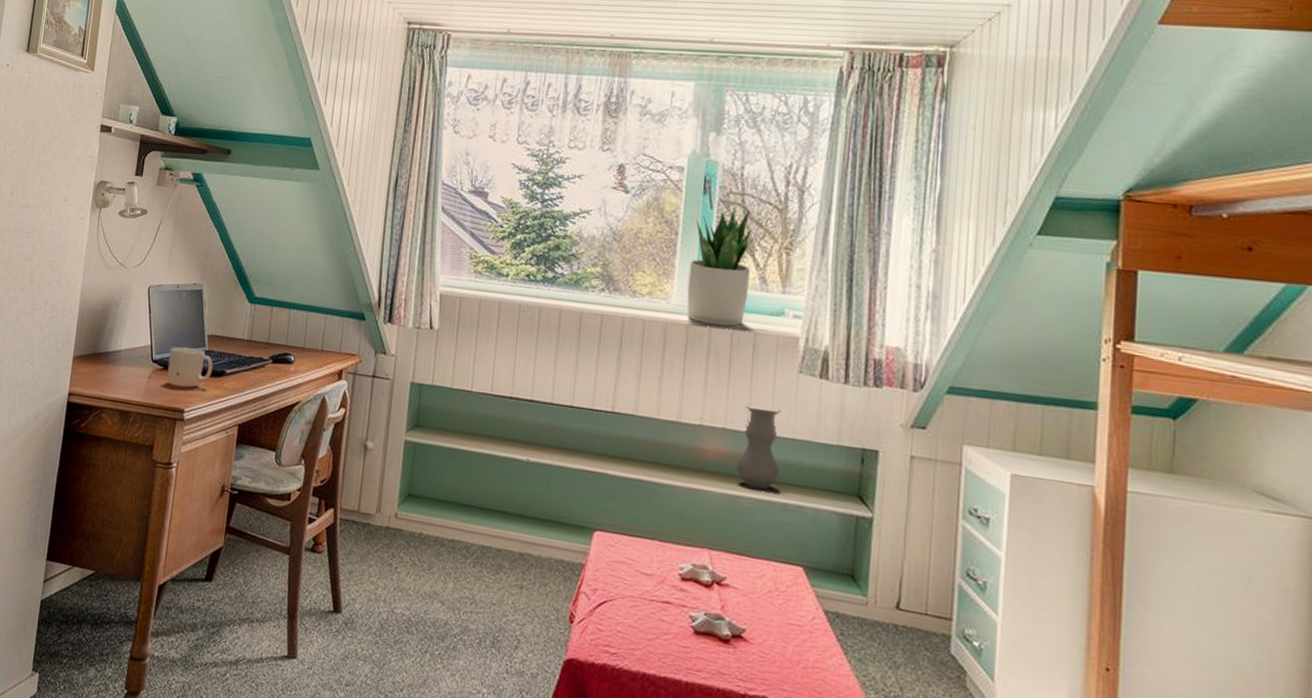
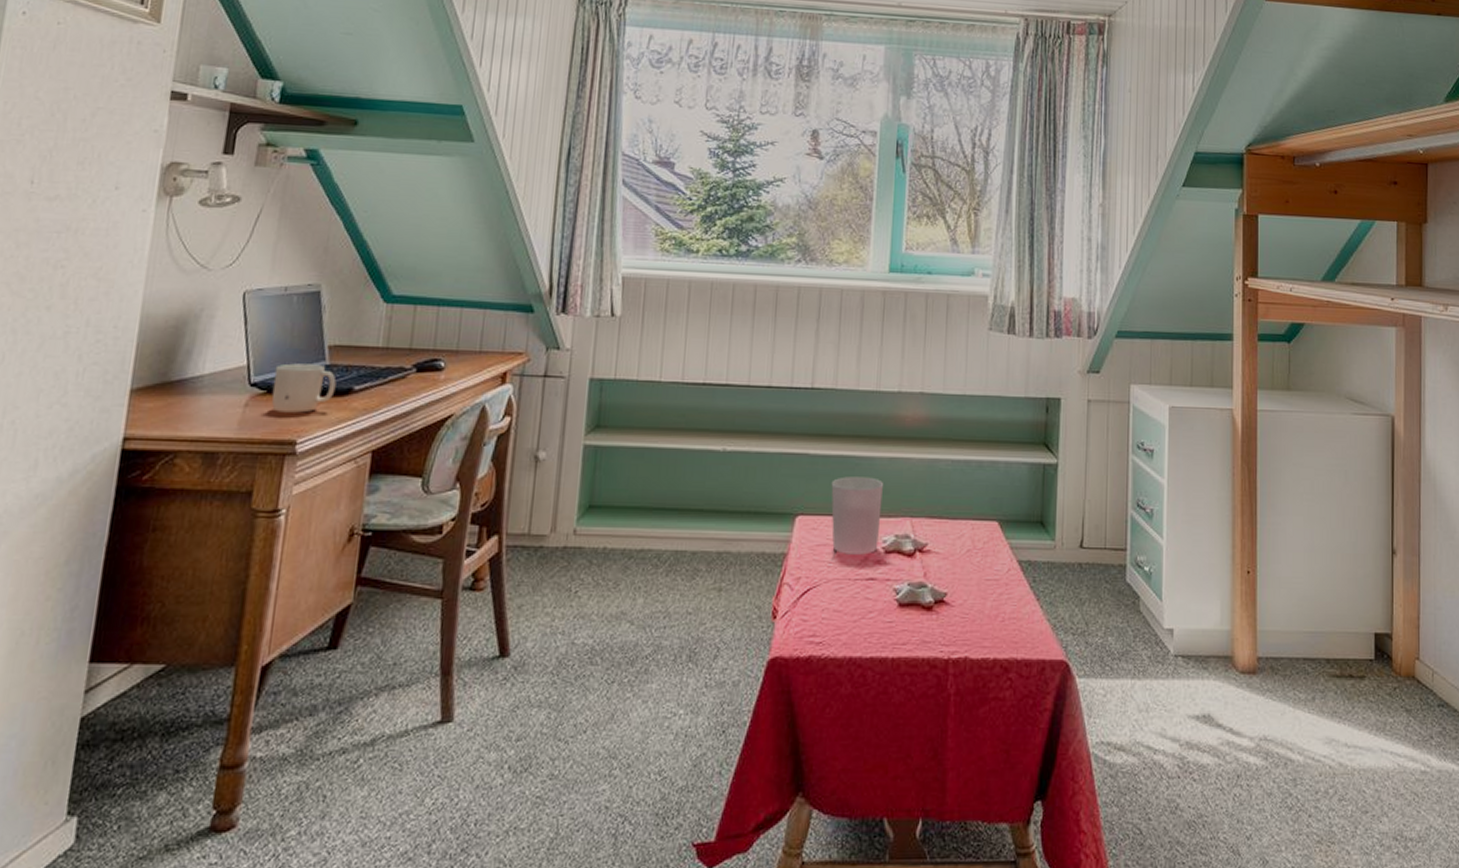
candle holder: none [628,500,683,579] -> present [831,476,884,555]
planter: present [687,208,755,327] -> none [883,171,946,290]
vase: present [736,404,782,490] -> none [934,365,975,450]

